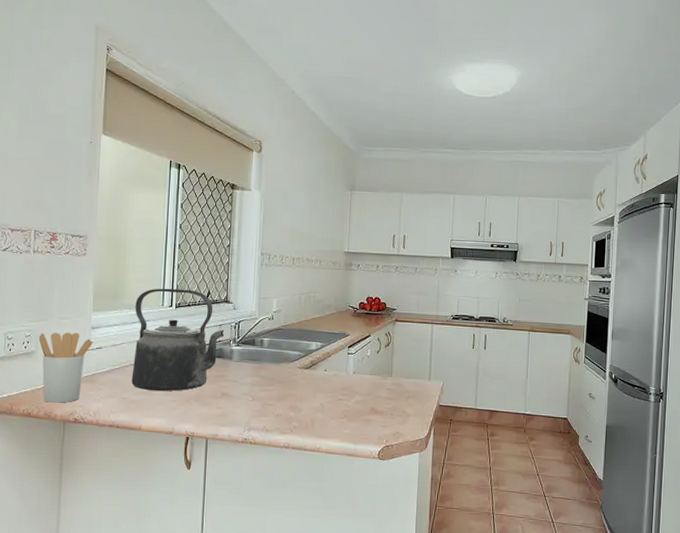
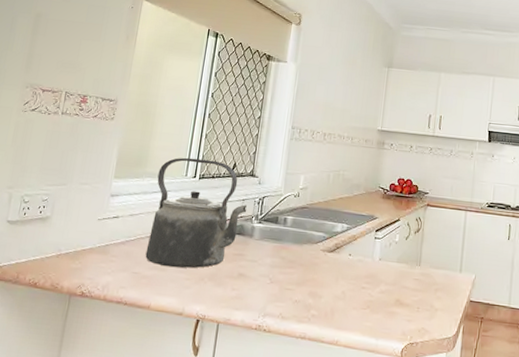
utensil holder: present [38,332,93,403] -> none [52,197,111,274]

